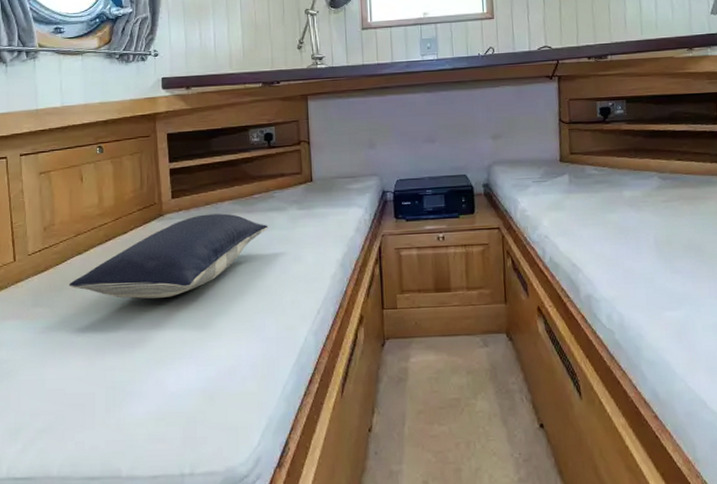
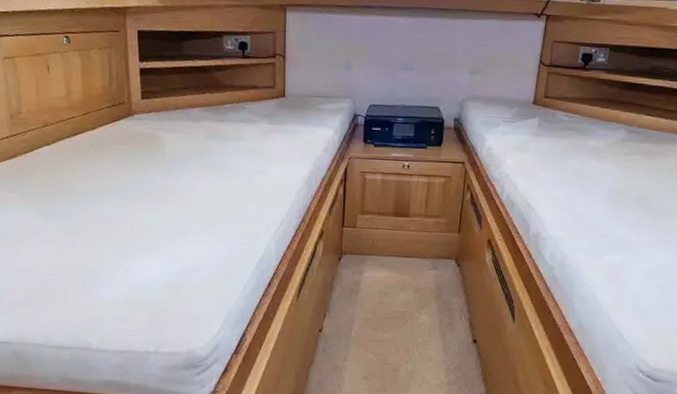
pillow: present [69,213,269,299] -> none [38,118,239,196]

